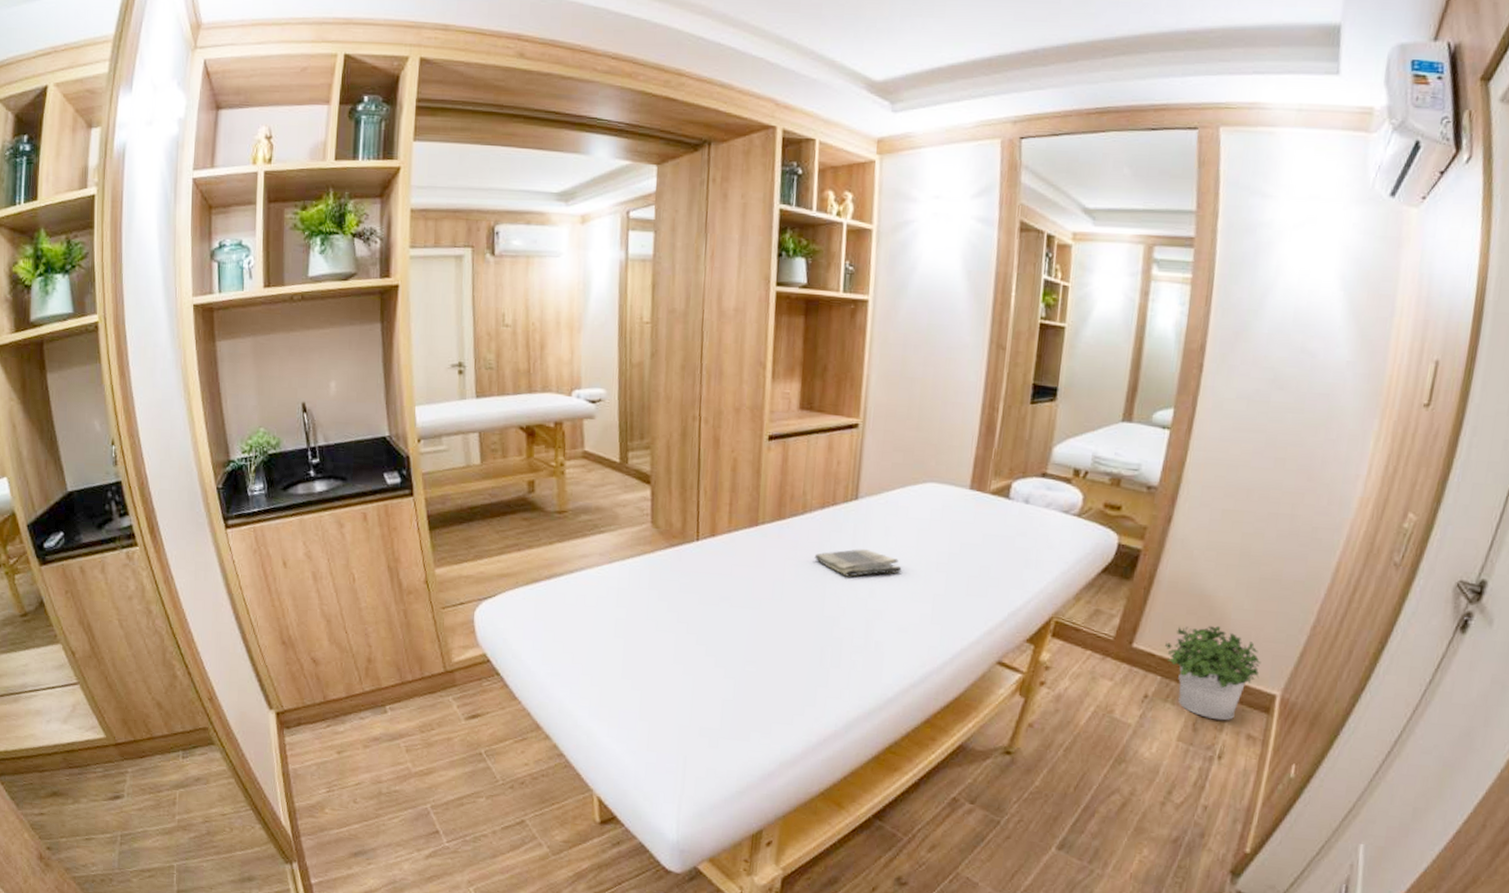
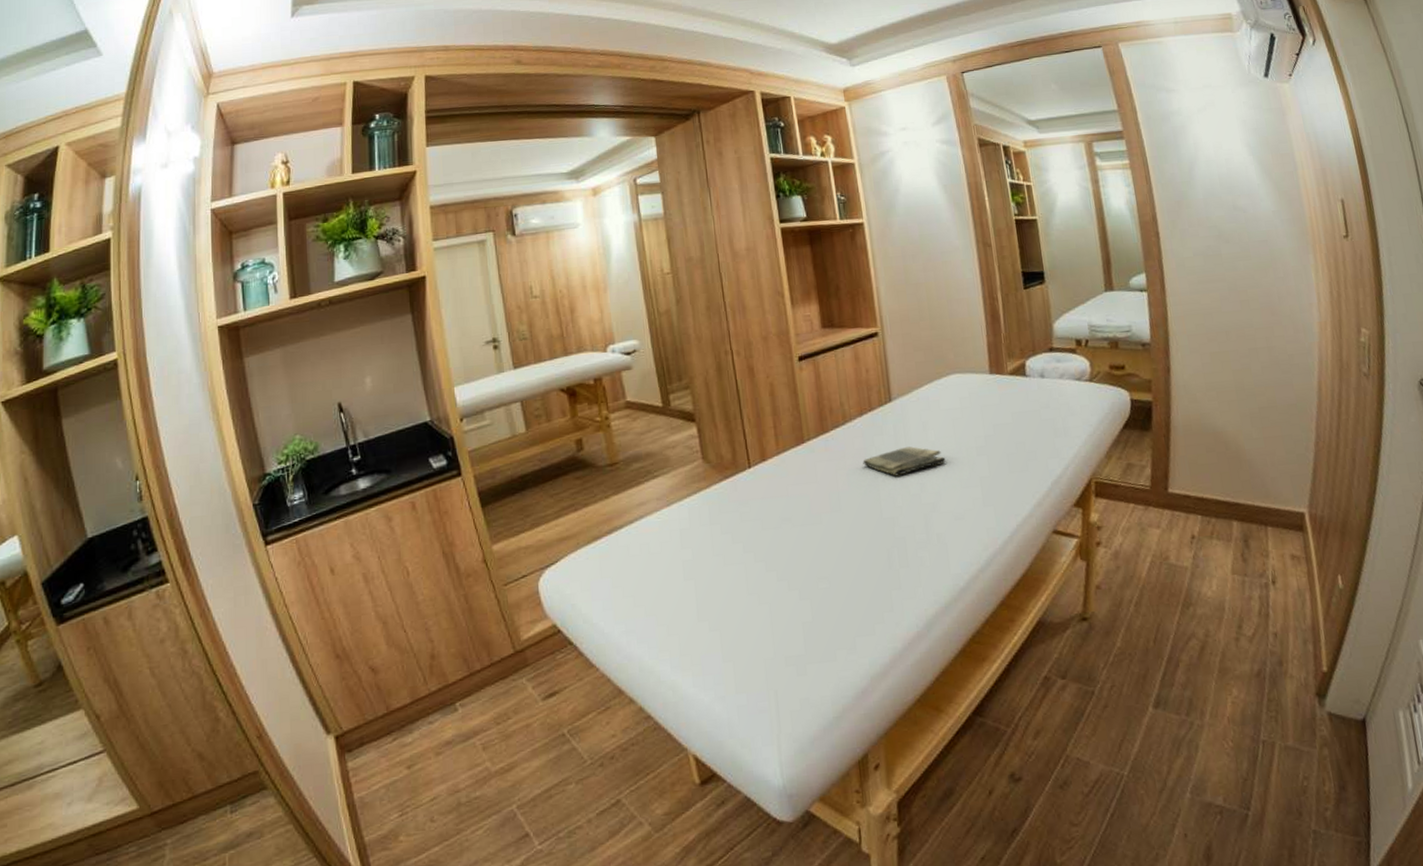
potted plant: present [1165,625,1261,721] -> none [1196,458,1285,547]

